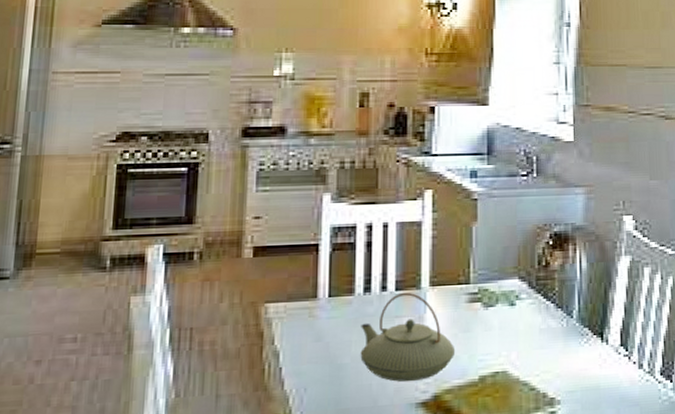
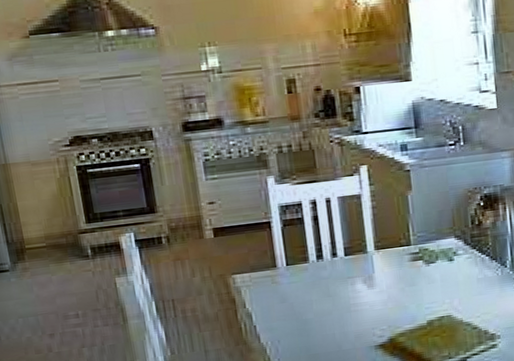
teapot: present [360,292,456,382] -> none [318,256,404,330]

